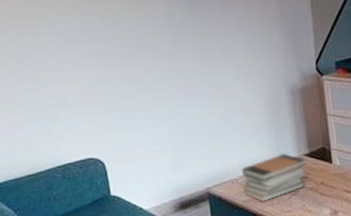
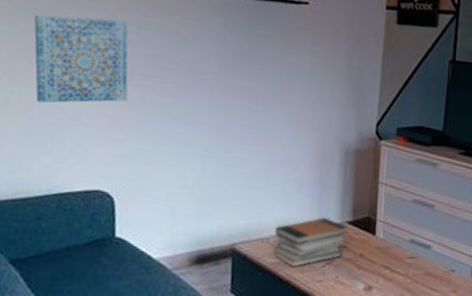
wall art: none [20,13,102,93] -> present [34,15,128,103]

